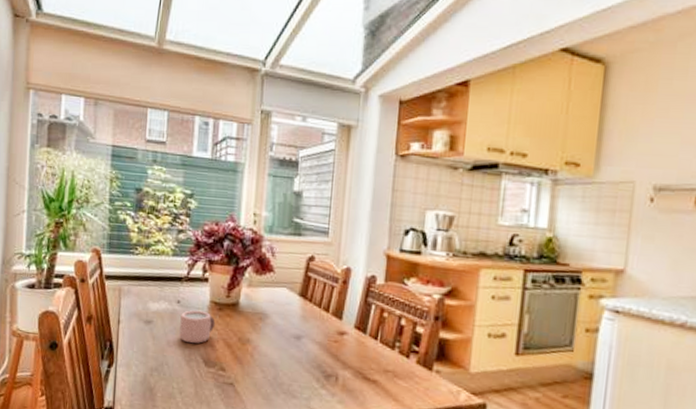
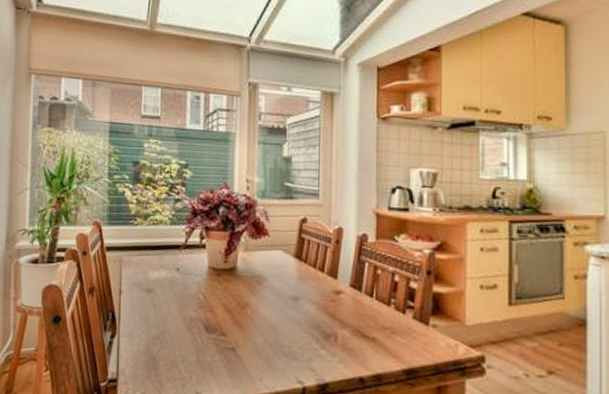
mug: present [179,310,216,344] -> none [180,276,215,310]

